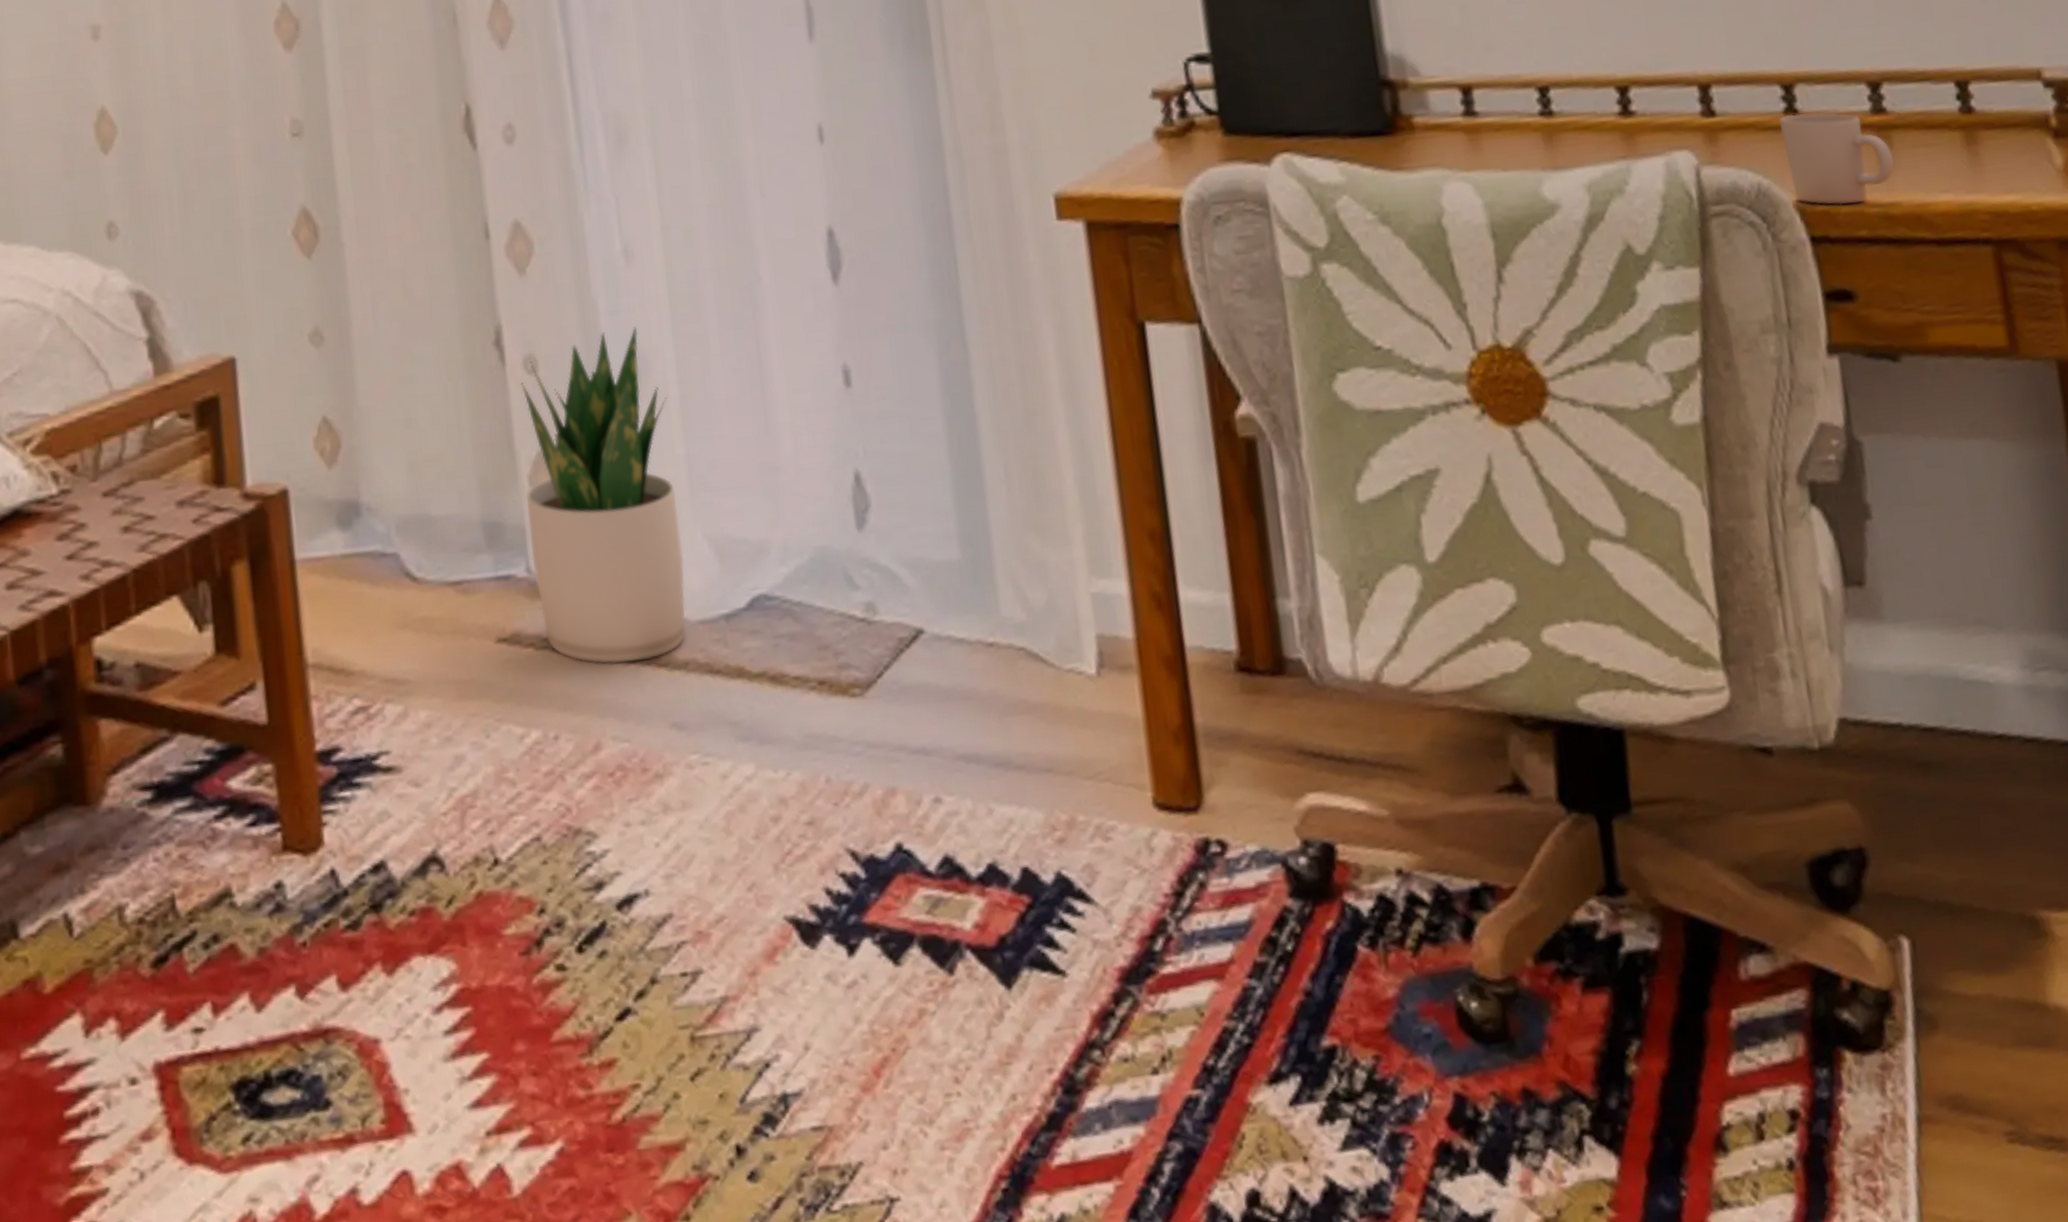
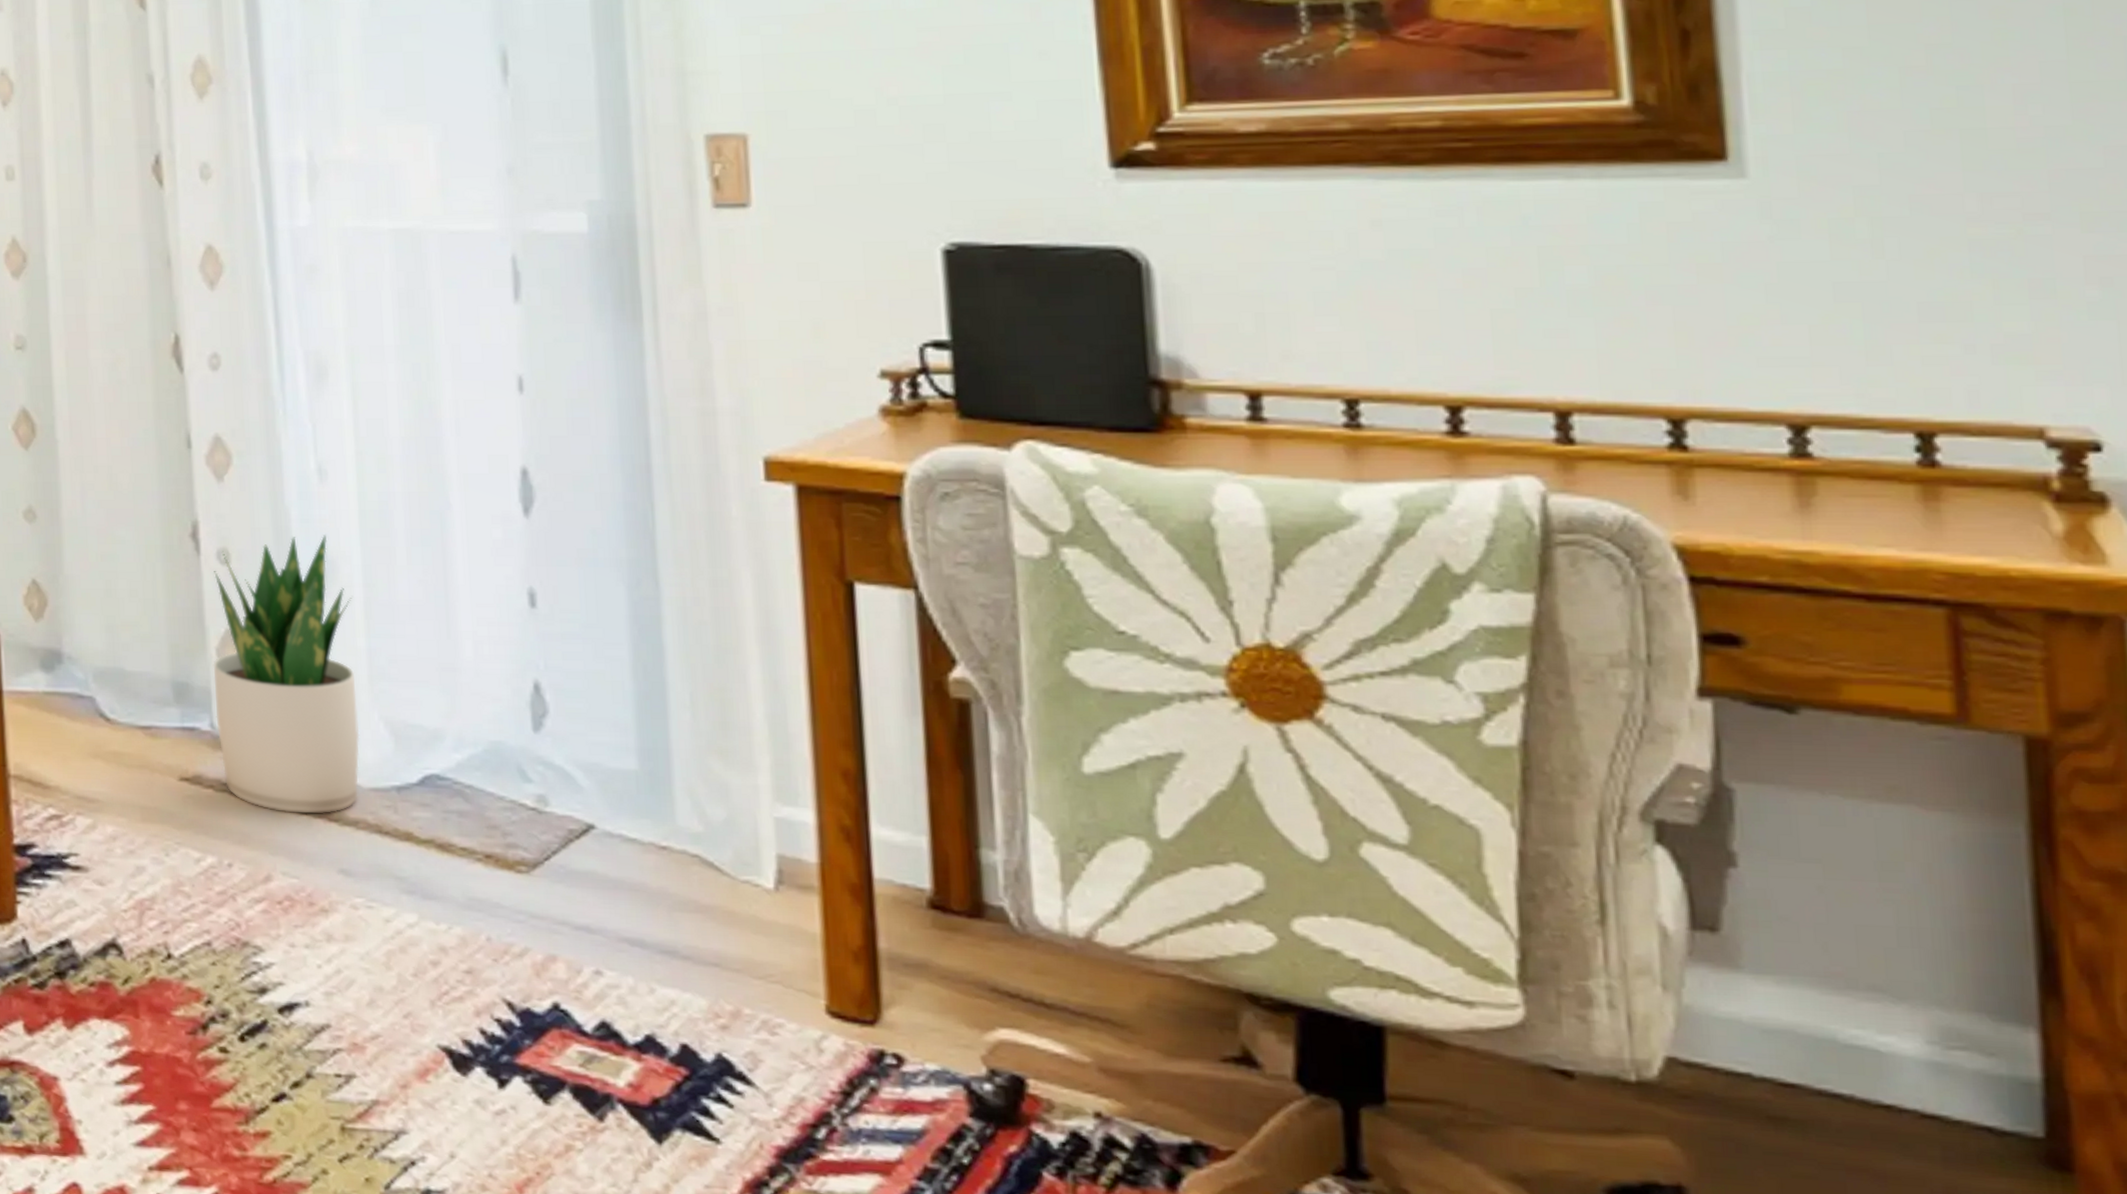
mug: present [1779,113,1895,205] -> none [1661,450,1818,548]

